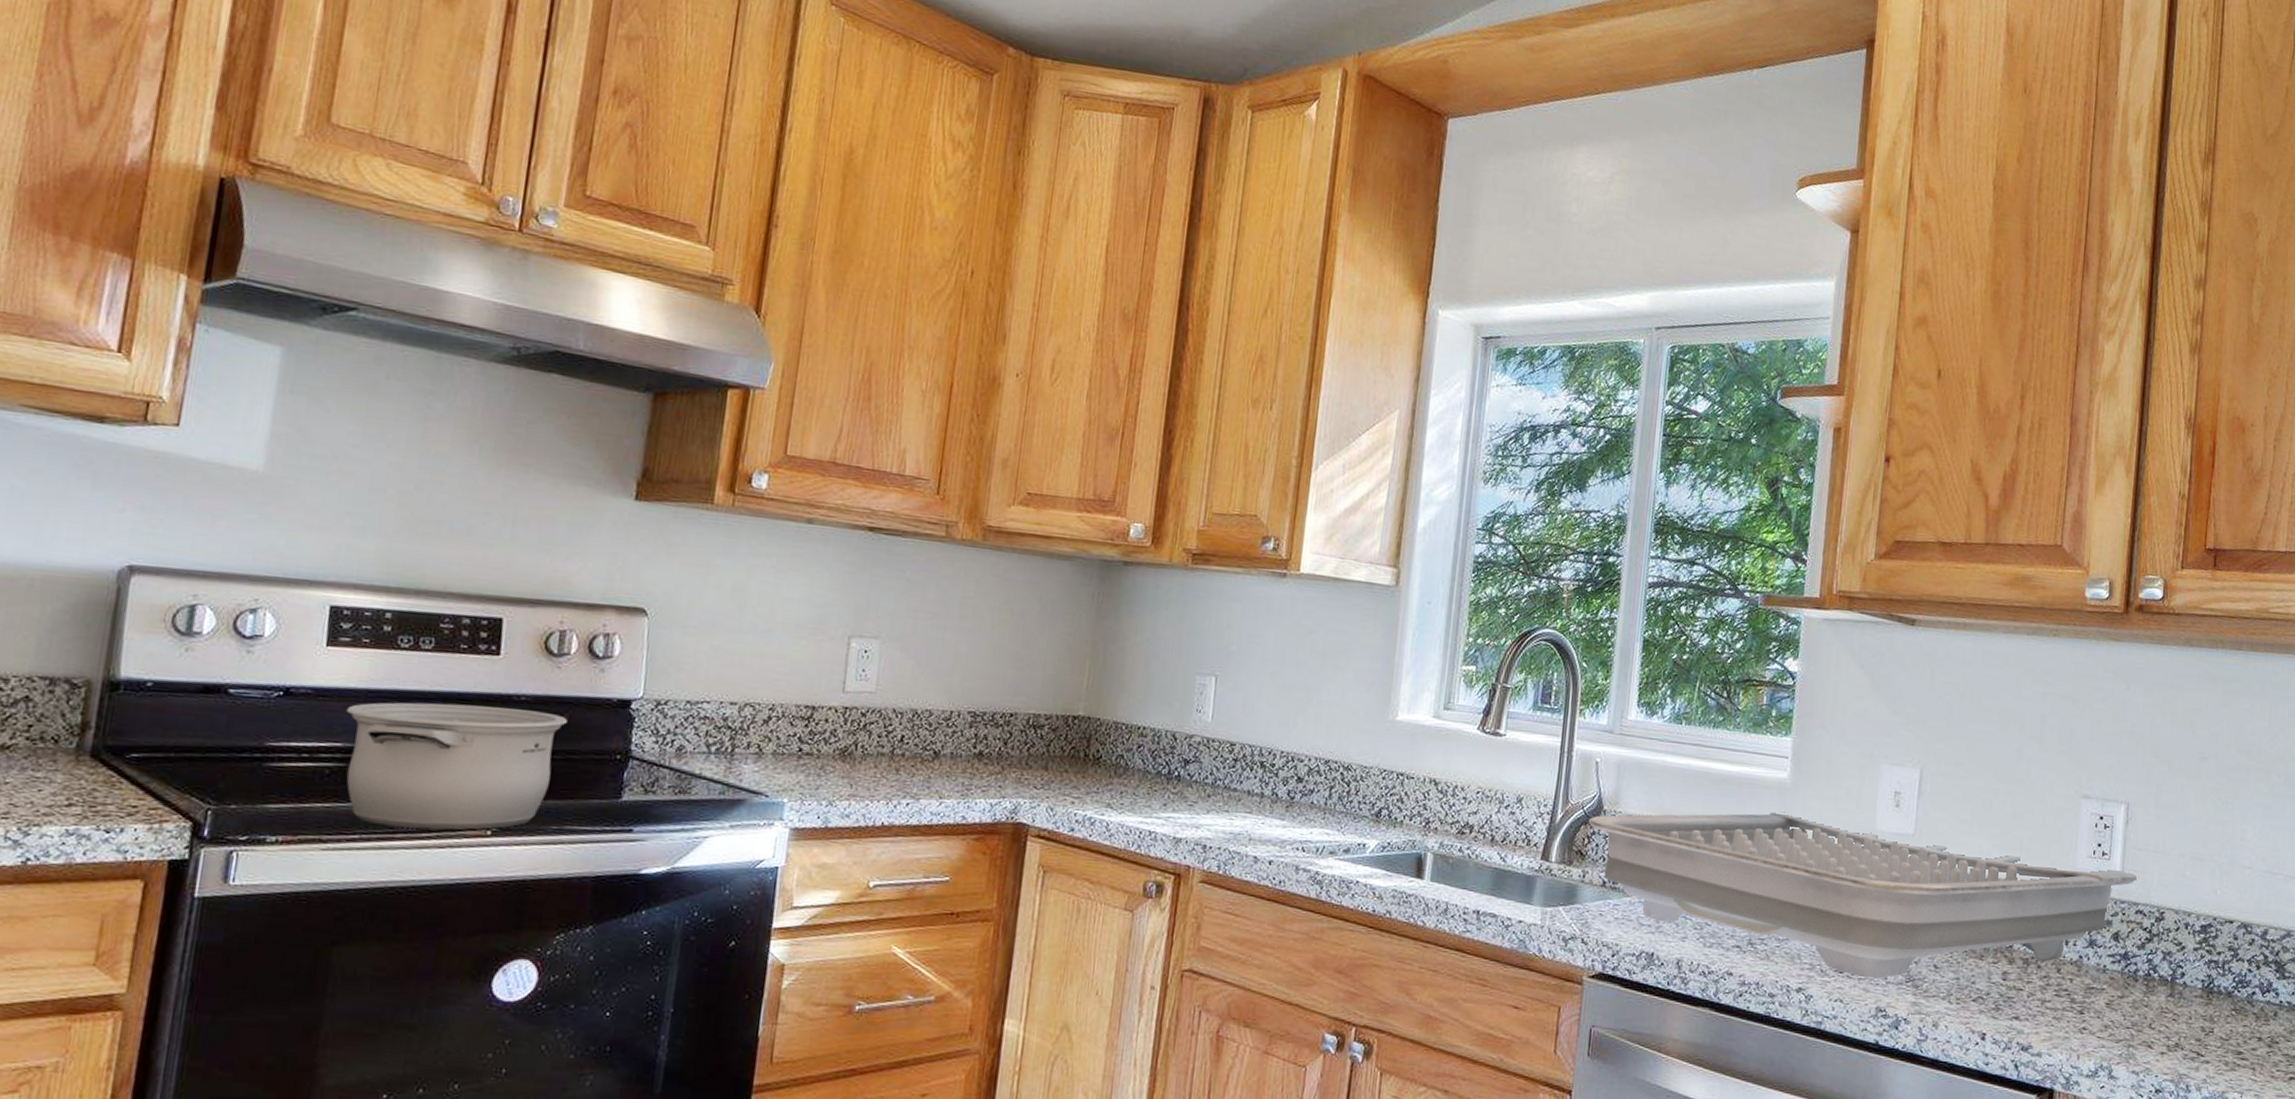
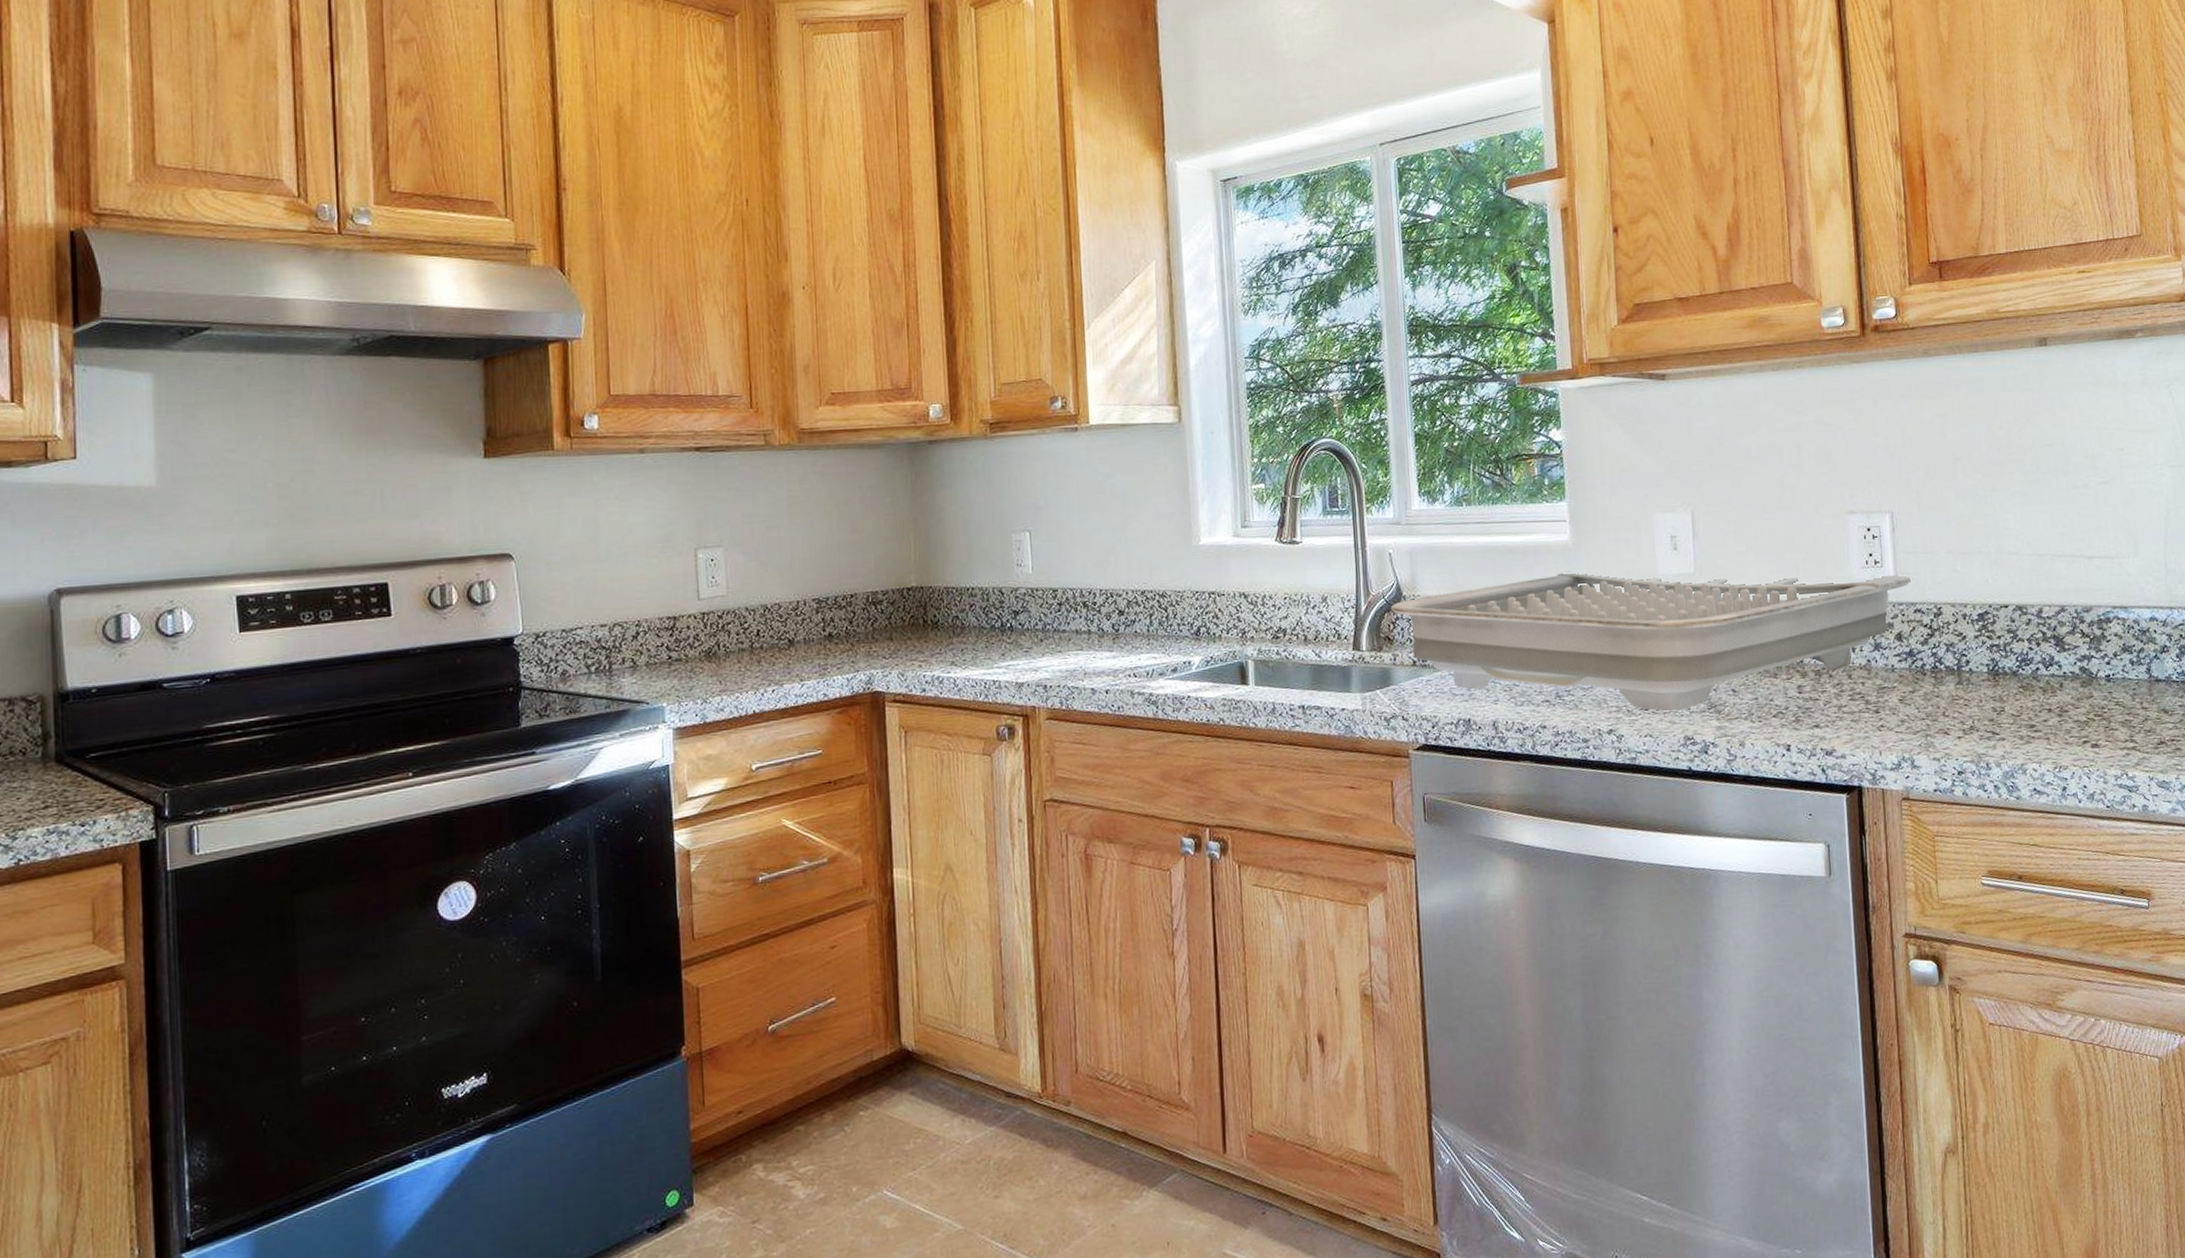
cooking pot: present [346,702,567,830] -> none [267,660,460,783]

